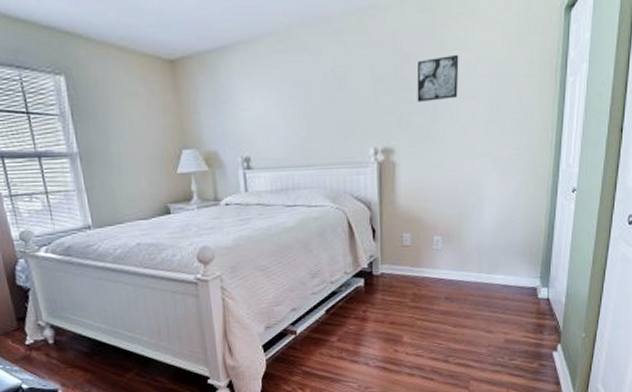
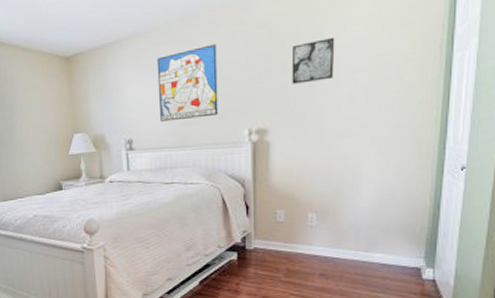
wall art: none [275,55,343,138] -> present [157,44,218,122]

